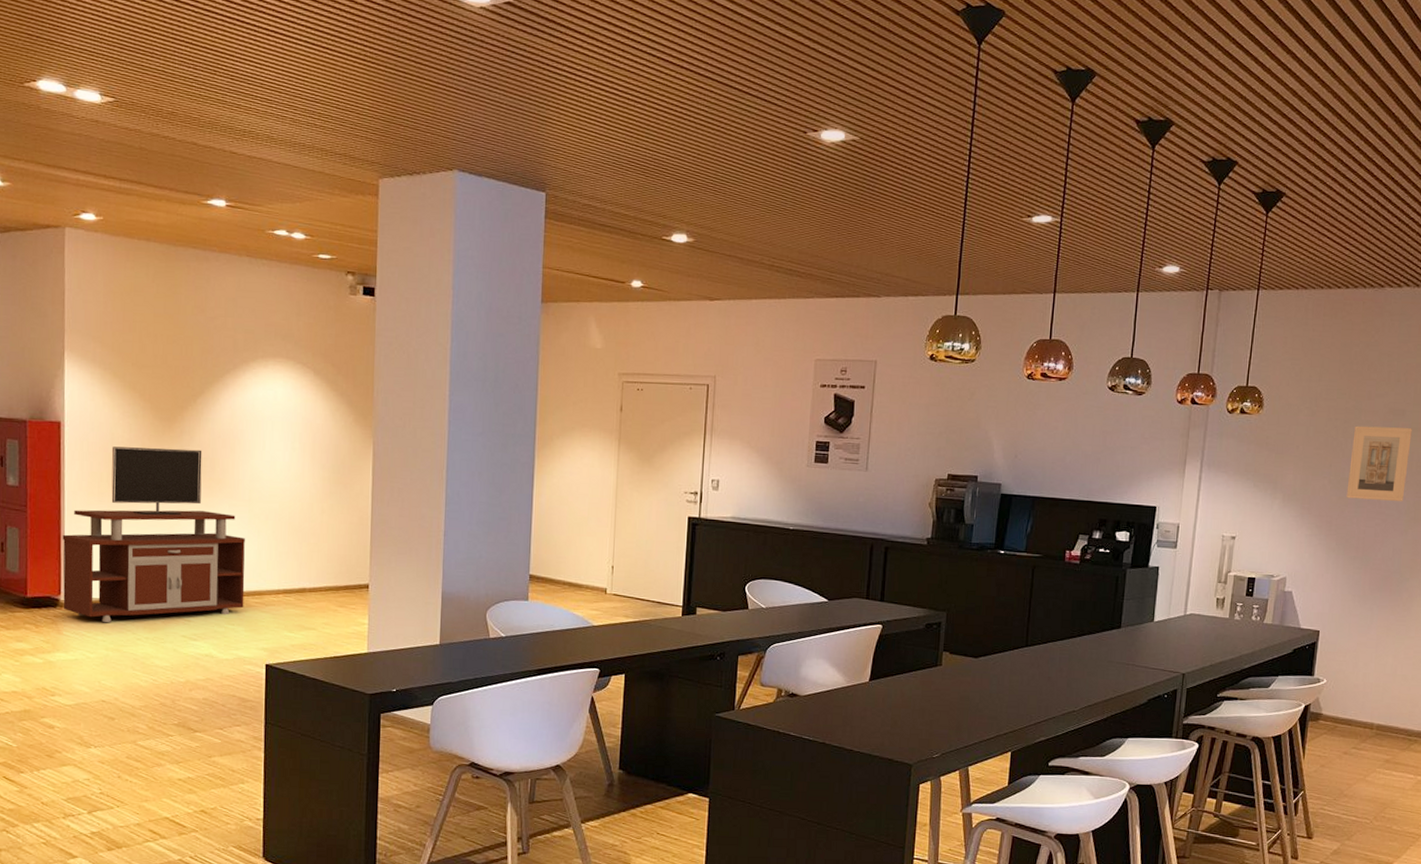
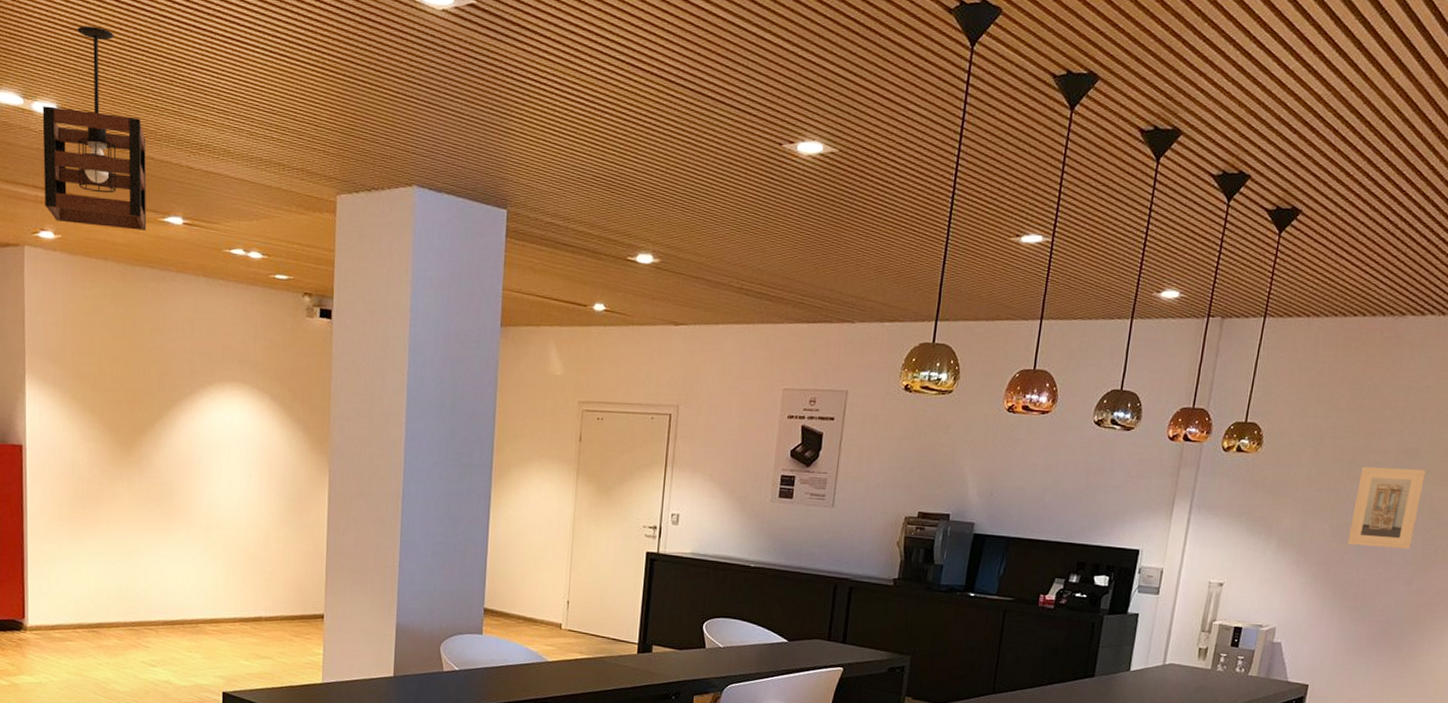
tv stand: present [62,446,245,623] -> none [25,471,202,648]
pendant light: none [85,18,190,213] -> present [42,26,147,231]

